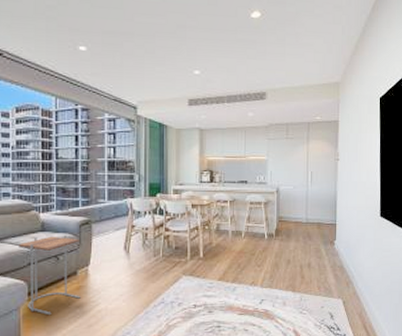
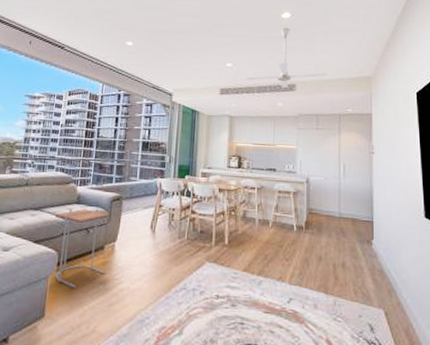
ceiling fan: none [215,29,297,97] -> present [246,28,327,88]

